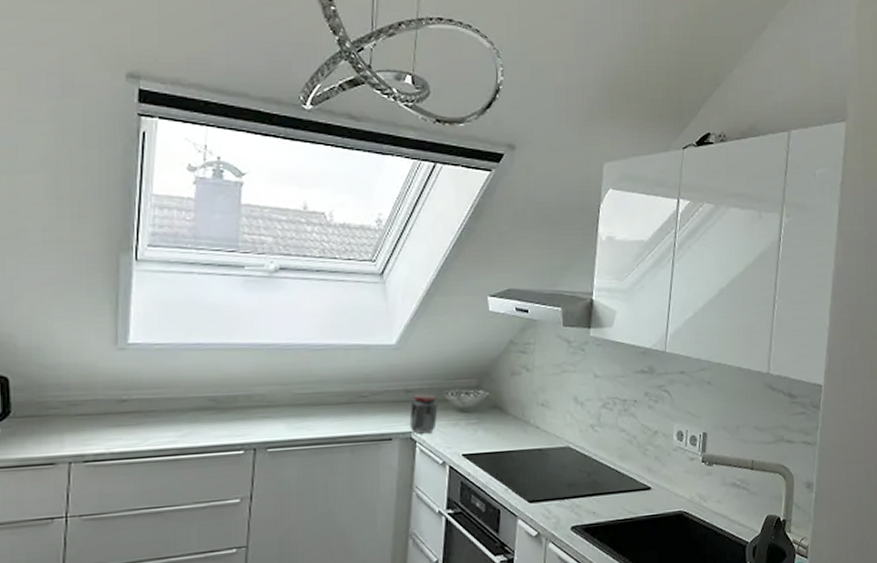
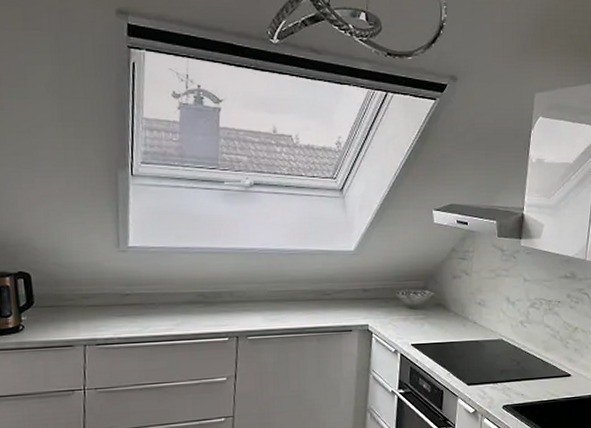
jar: present [409,393,438,434] -> none [366,292,391,327]

